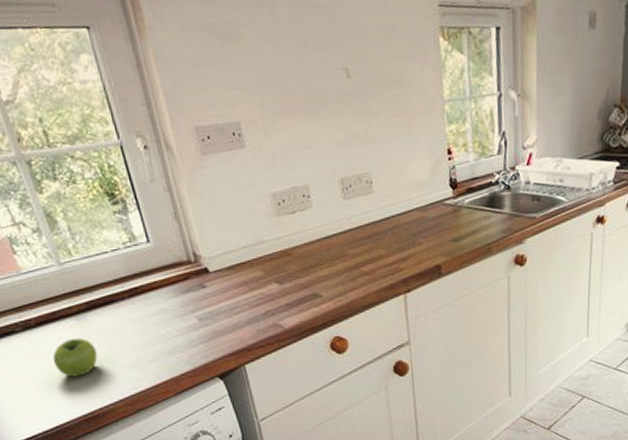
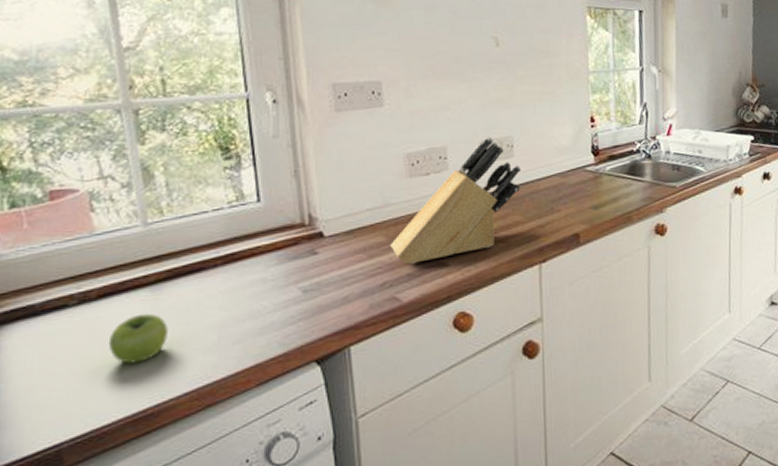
knife block: none [268,173,382,295] -> present [390,136,521,264]

